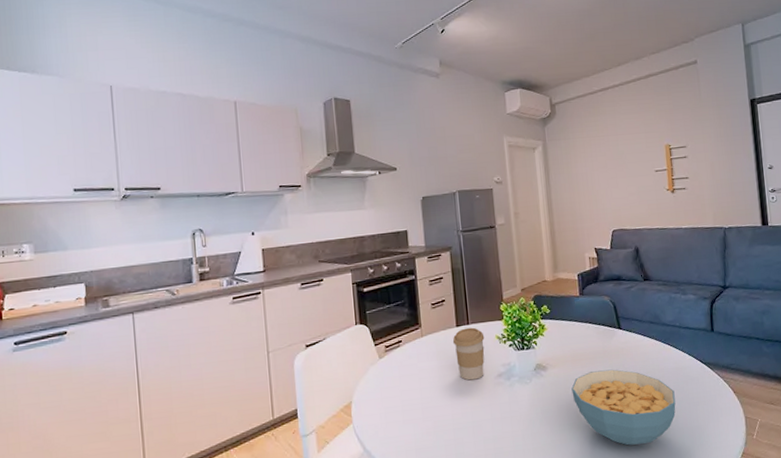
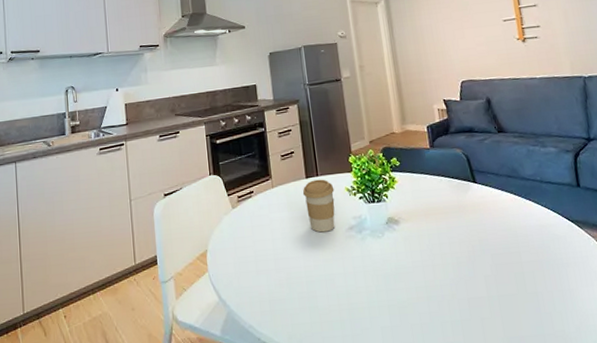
cereal bowl: present [571,369,676,446] -> none [426,225,543,308]

